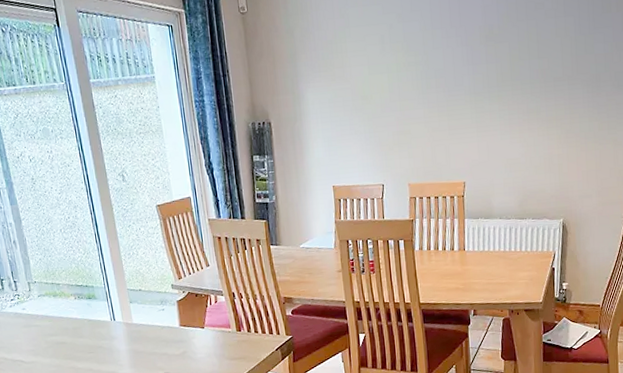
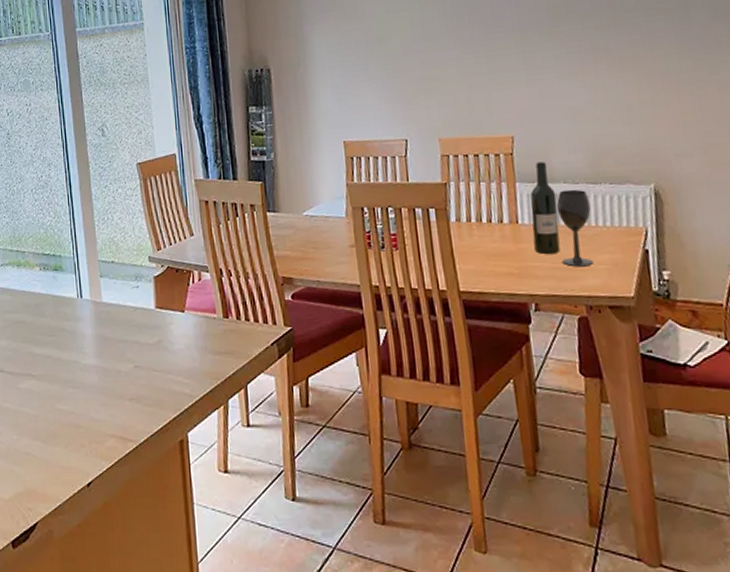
wine bottle: none [474,202,494,274] -> present [530,161,561,255]
wine glass: none [494,223,517,282] -> present [557,189,593,267]

